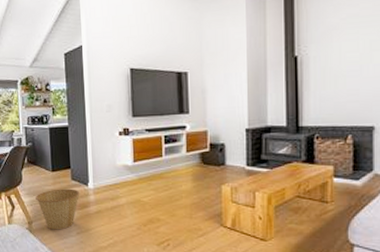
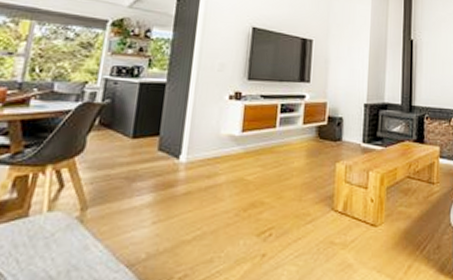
basket: present [35,189,80,230] -> none [100,161,167,219]

